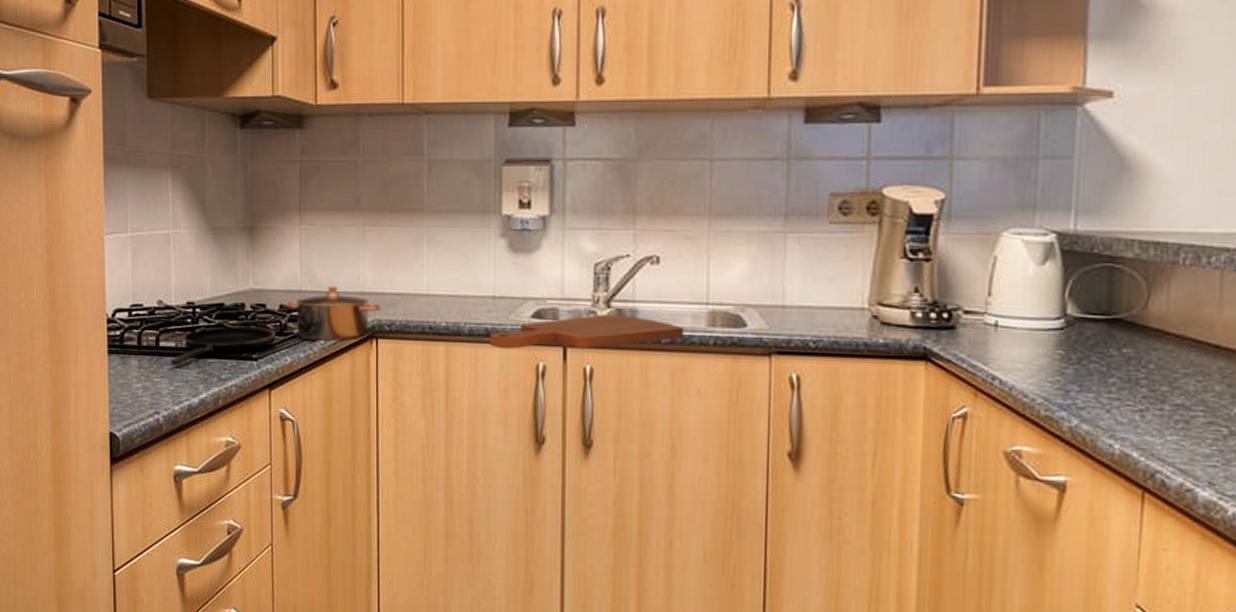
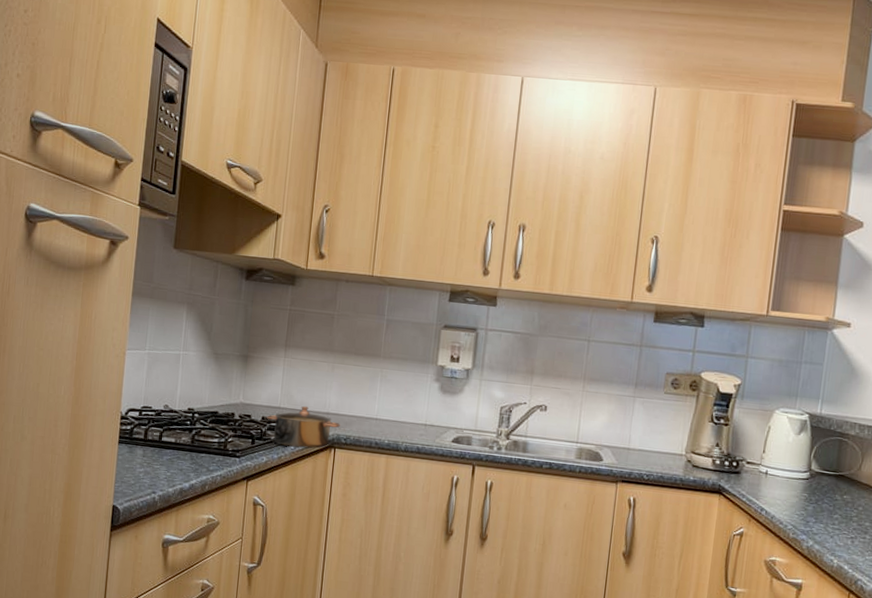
frying pan: present [170,325,275,366] -> none [169,429,256,457]
cutting board: present [489,314,685,349] -> none [419,444,560,468]

